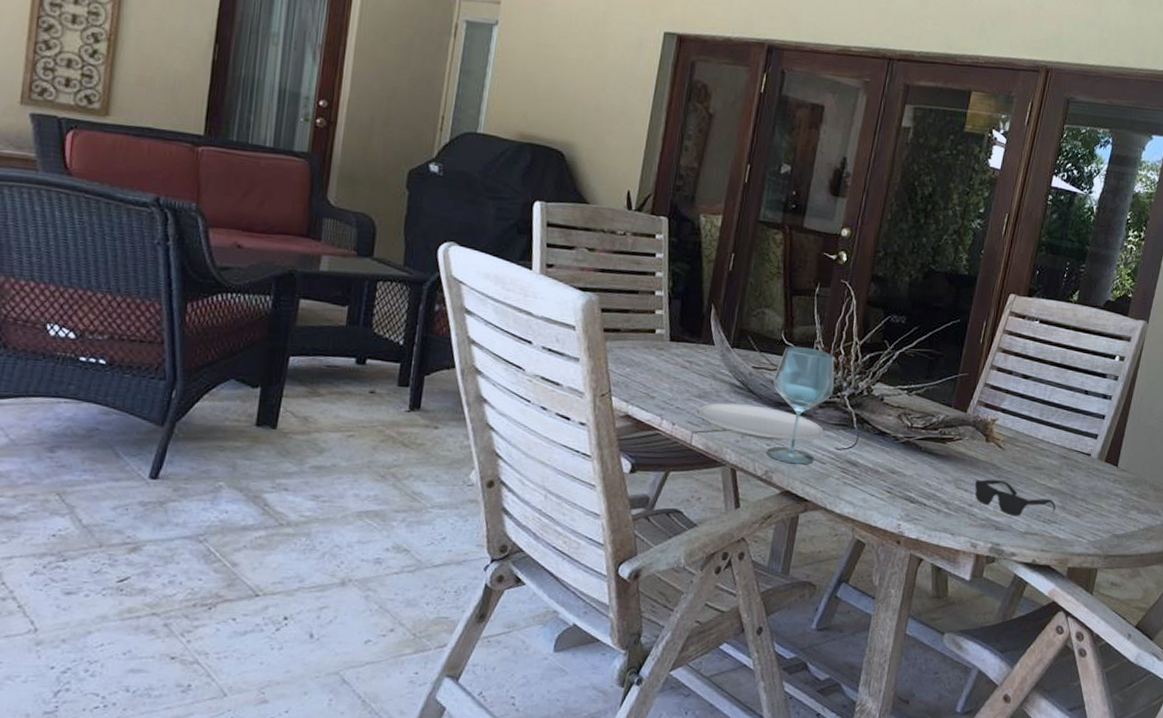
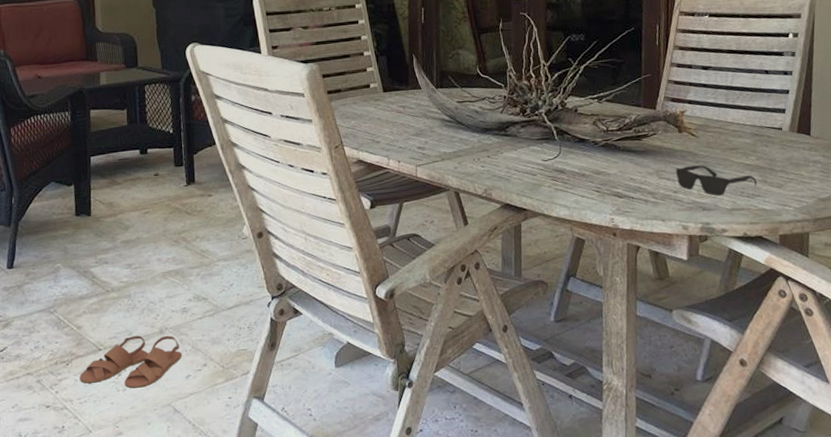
sandal: none [223,584,365,648] -> present [79,335,182,388]
plate: present [698,403,824,441] -> none [418,134,530,163]
wine glass: present [767,346,835,465] -> none [477,76,532,180]

